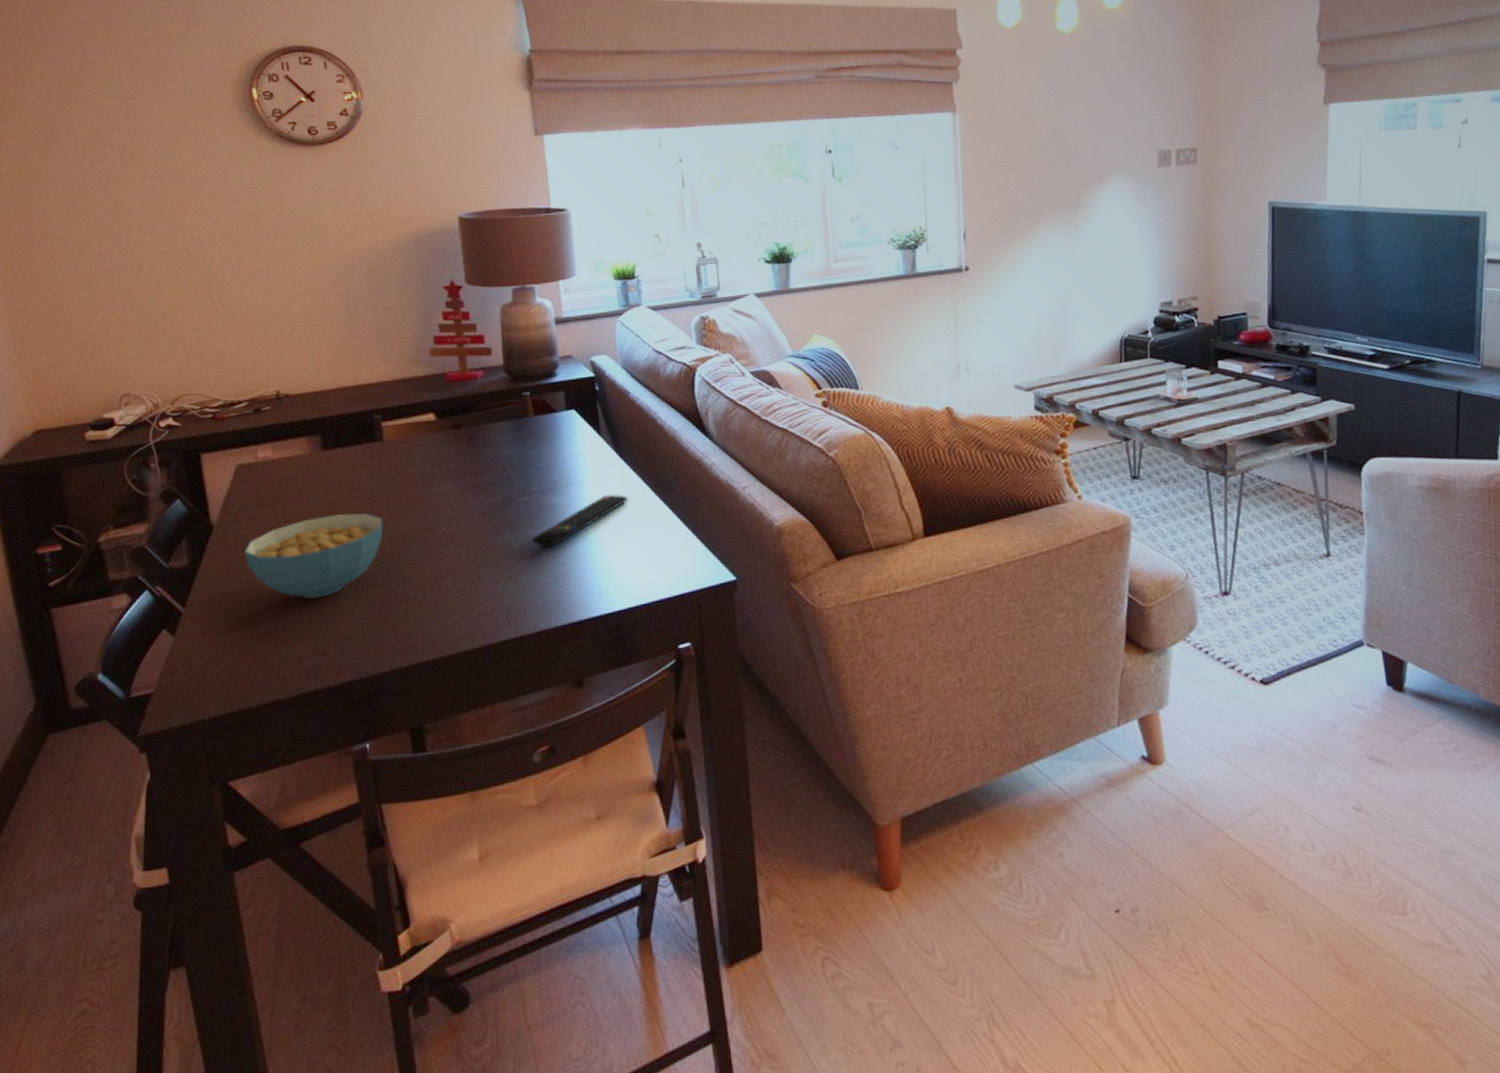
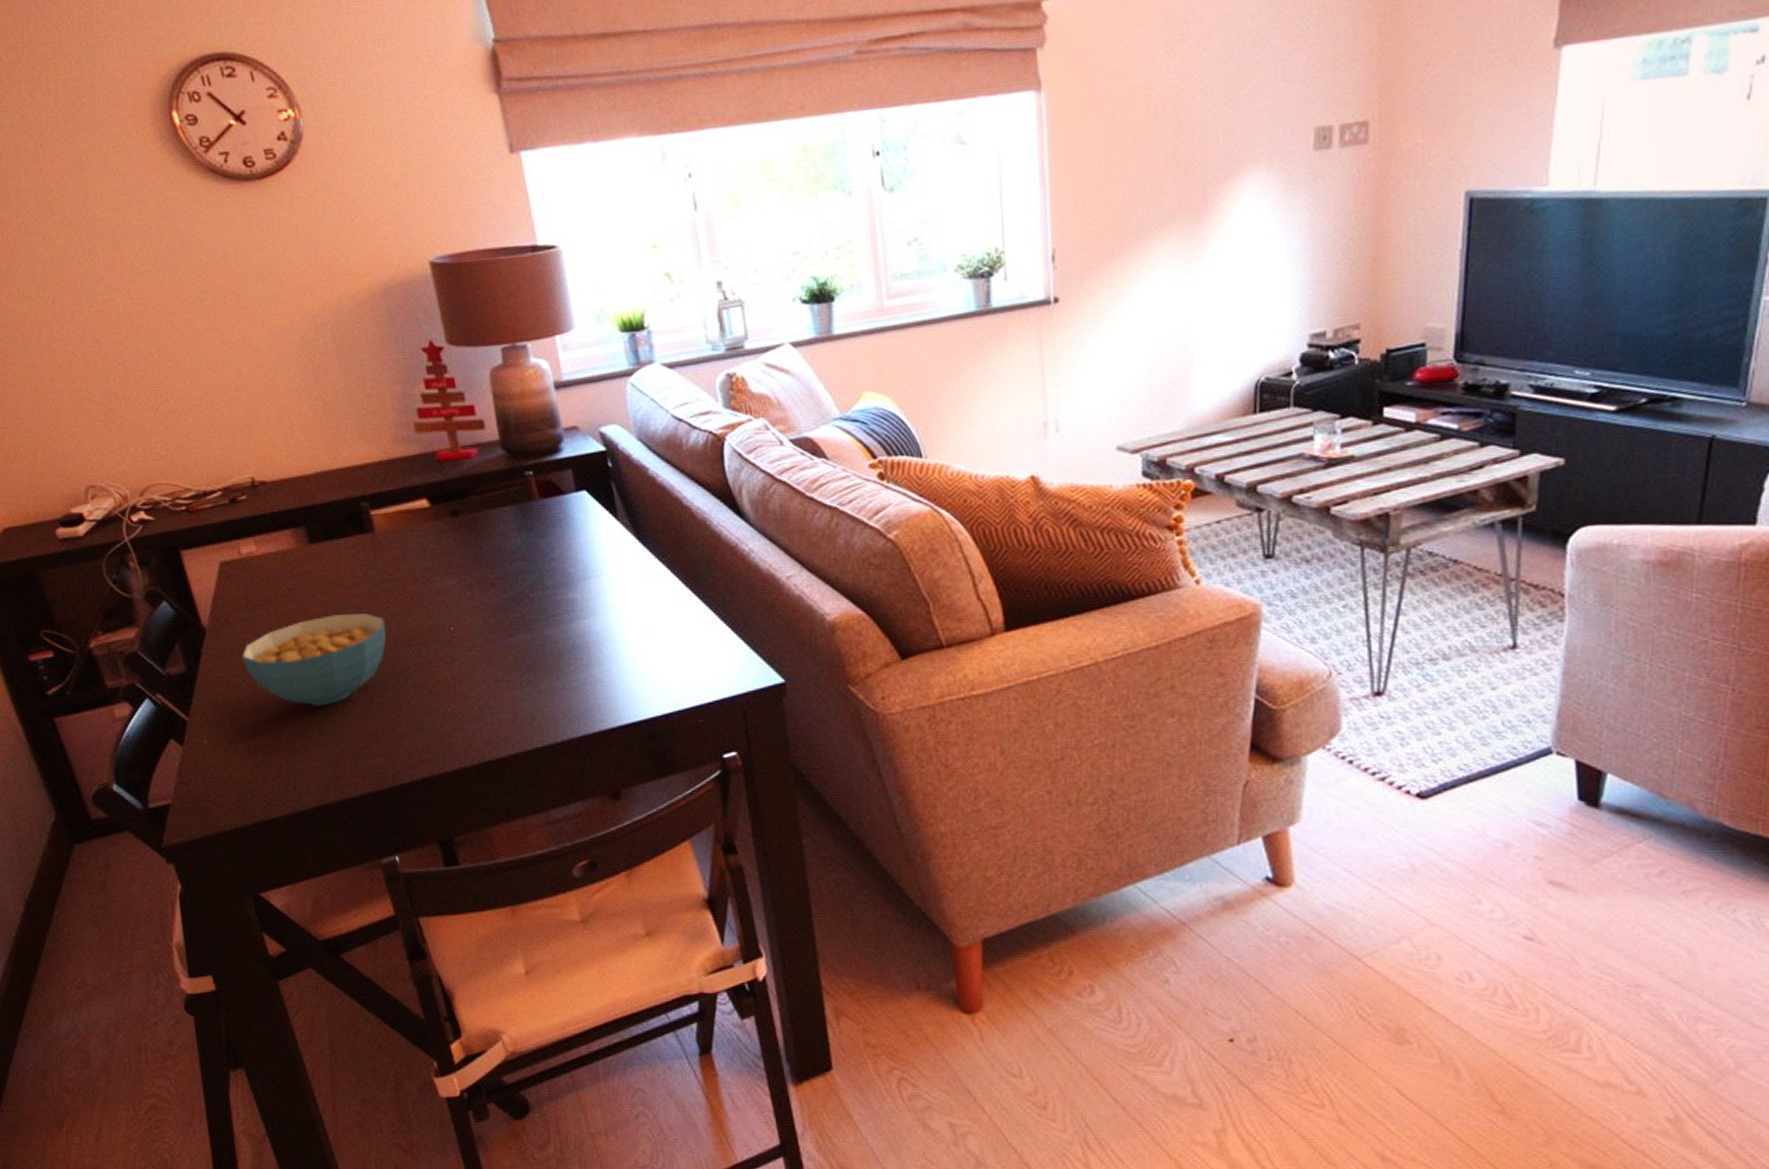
remote control: present [532,494,627,548] -> none [550,587,654,649]

